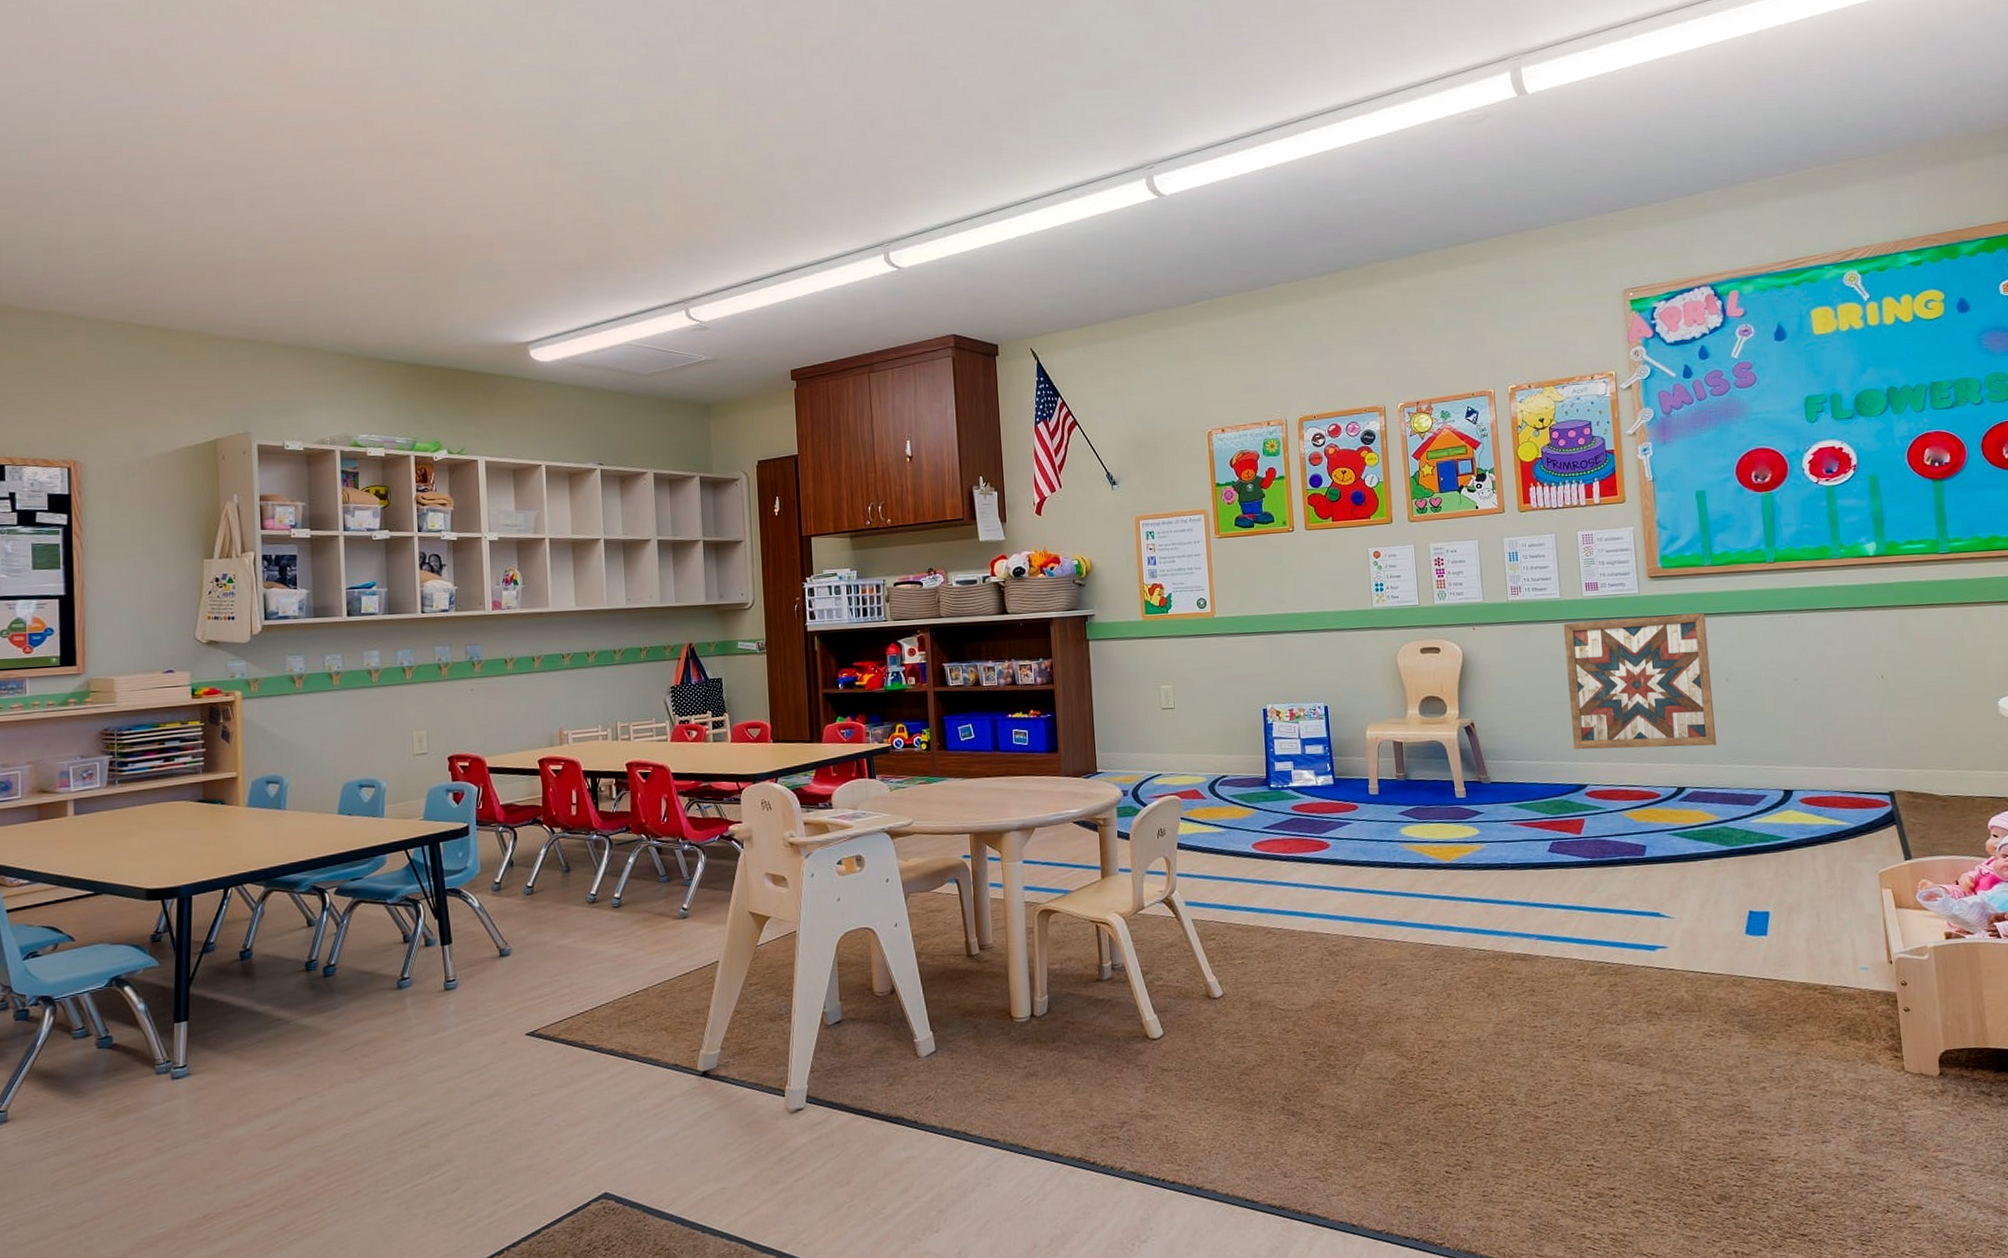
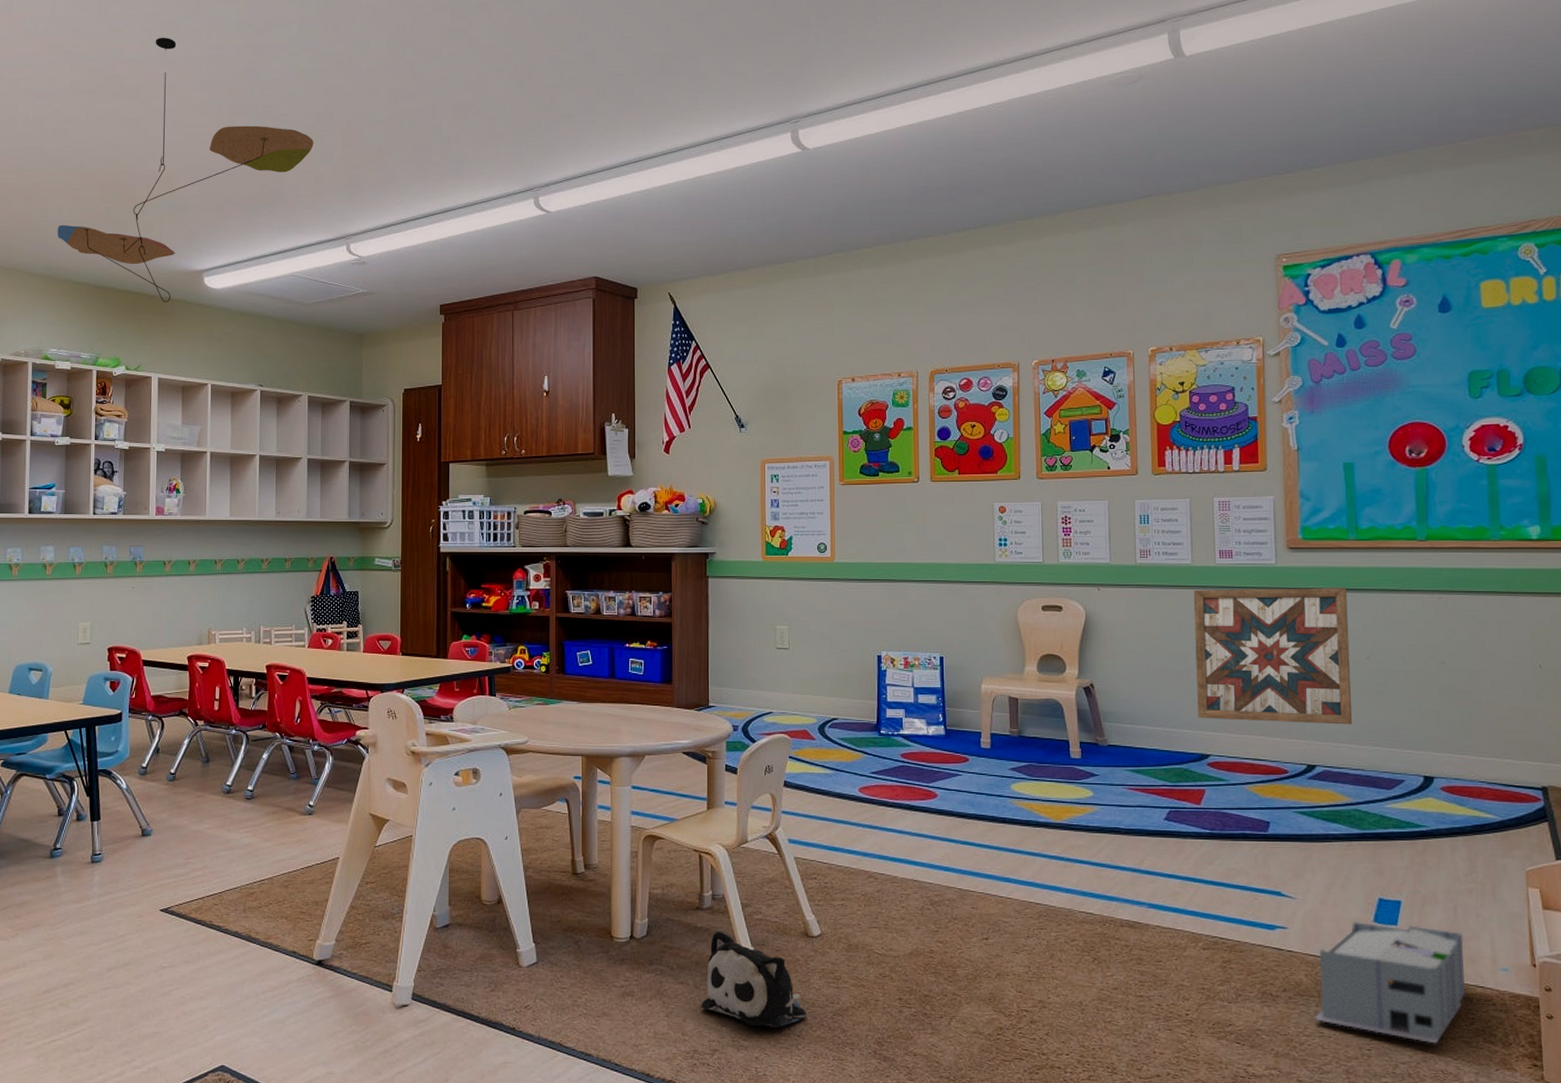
ceiling mobile: none [359,89,643,379] -> present [57,37,314,303]
plush toy: none [1107,1001,1213,1095] -> present [701,931,806,1028]
storage bin: none [1695,934,1831,1046] -> present [1313,922,1465,1044]

